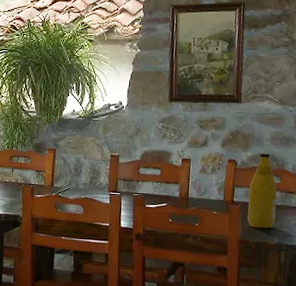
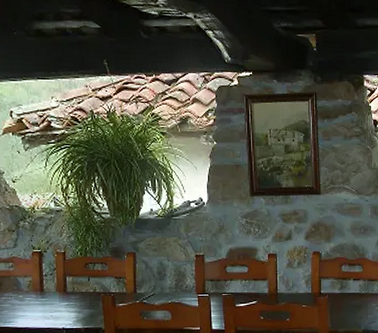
bottle: present [247,153,278,229] -> none [334,243,360,317]

